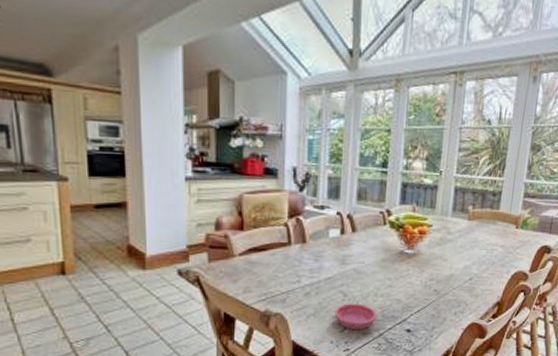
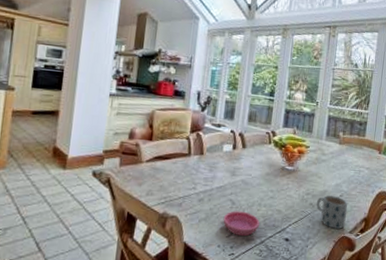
mug: none [441,280,478,316] -> present [316,195,347,229]

